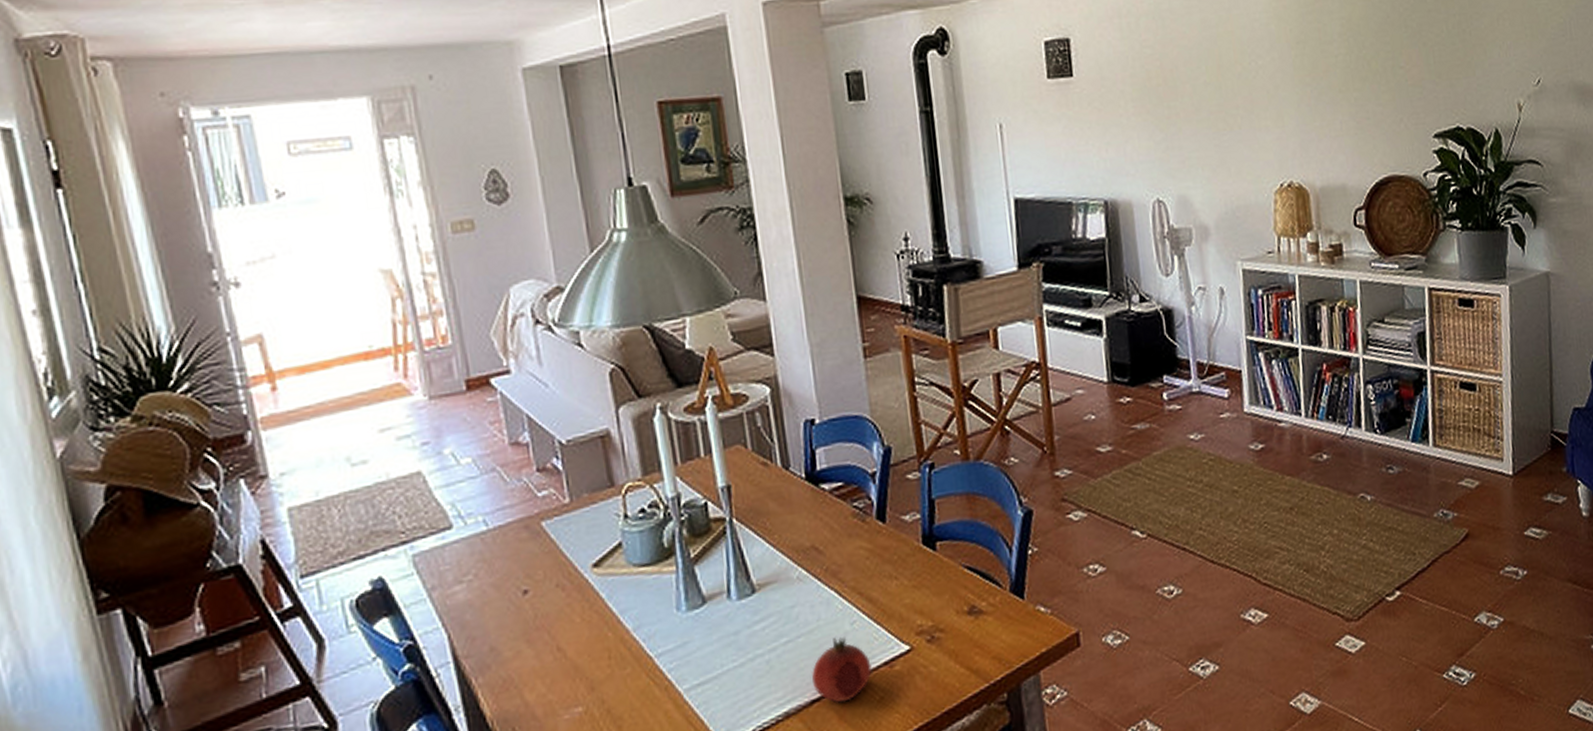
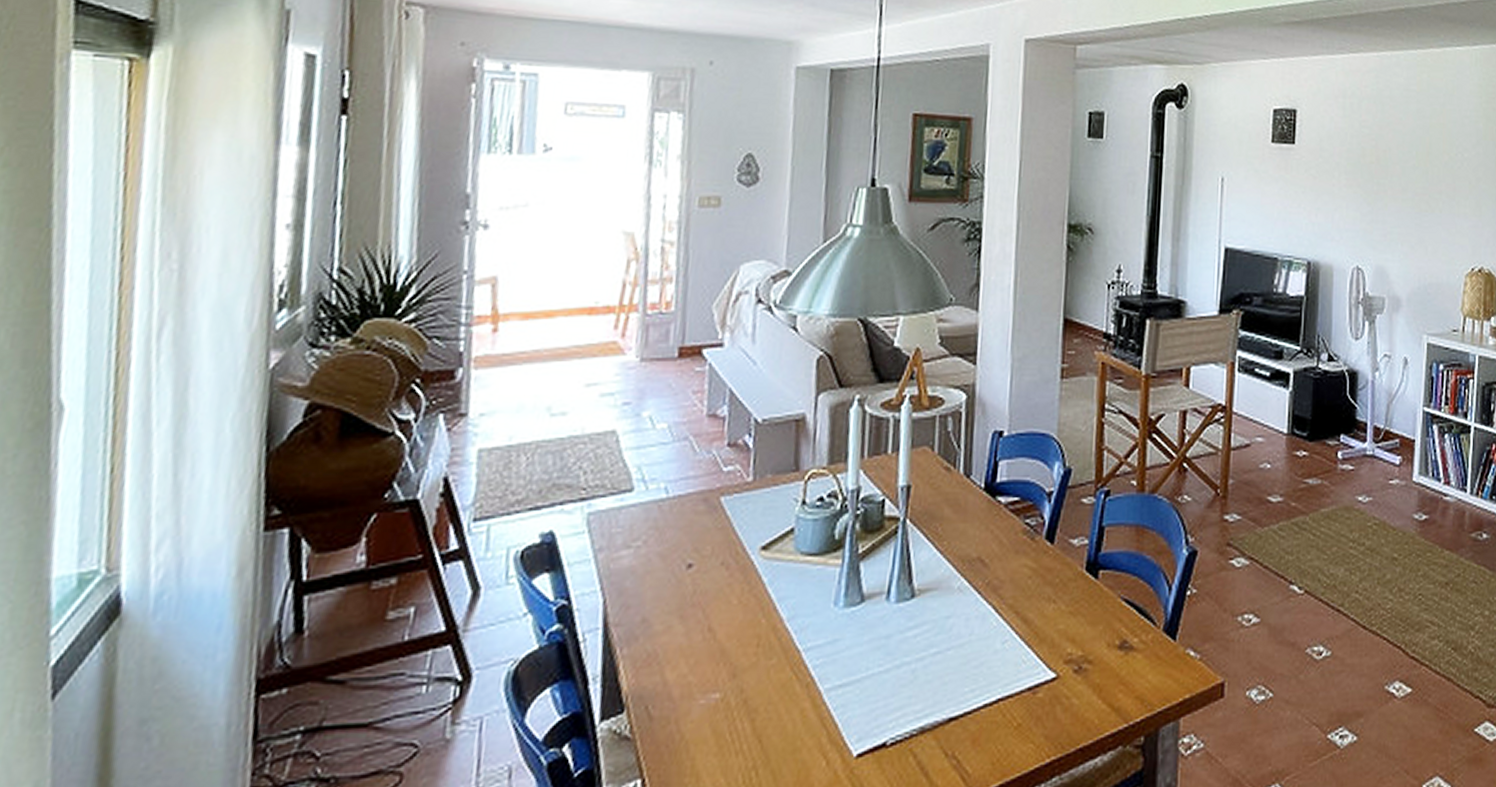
fruit: present [812,637,873,703] -> none [954,654,1016,725]

